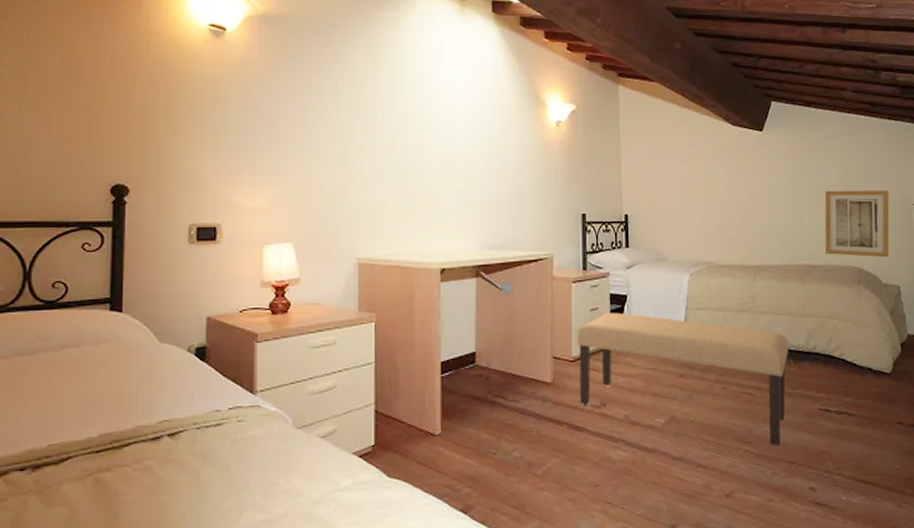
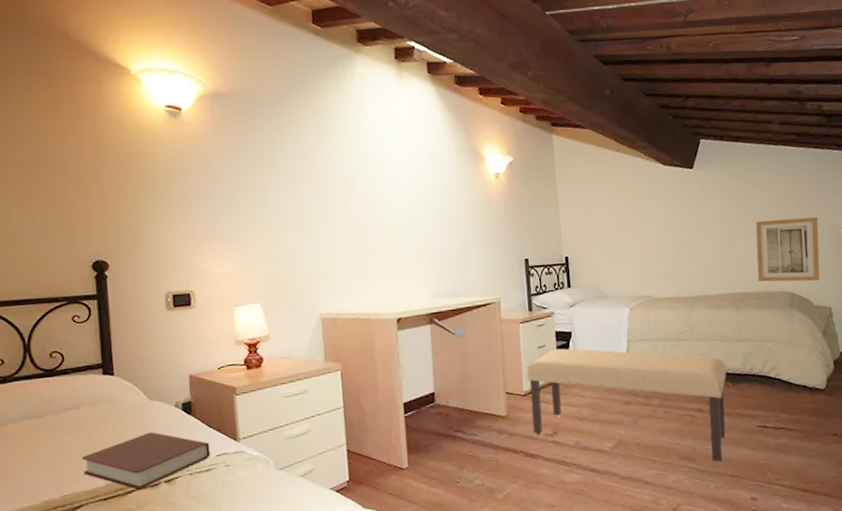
book: none [75,378,222,443] -> present [81,432,211,490]

